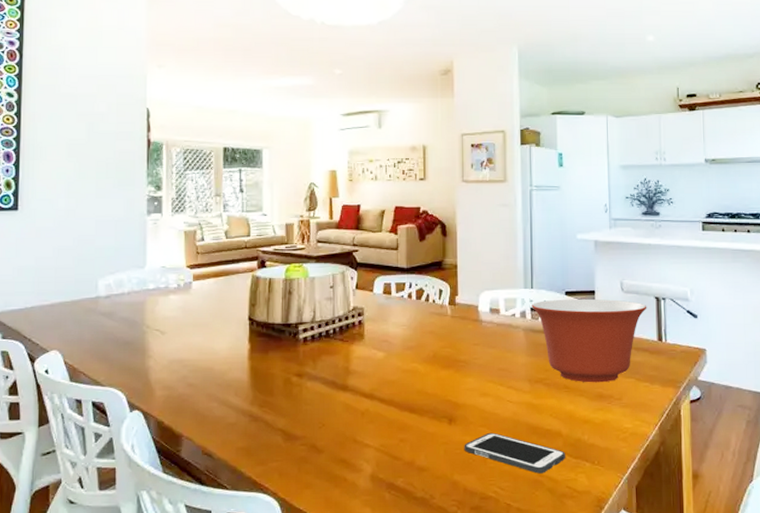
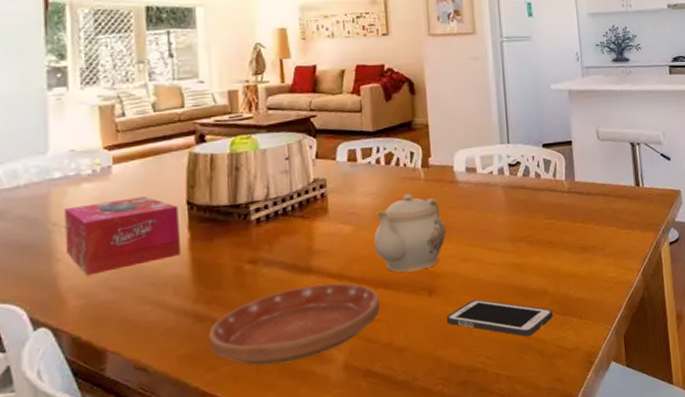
tissue box: none [155,310,243,372] -> present [64,196,182,276]
saucer: none [261,401,405,467] -> present [209,283,380,366]
teapot: none [403,328,469,400] -> present [374,194,447,273]
mixing bowl: present [532,298,647,383] -> none [509,148,623,236]

